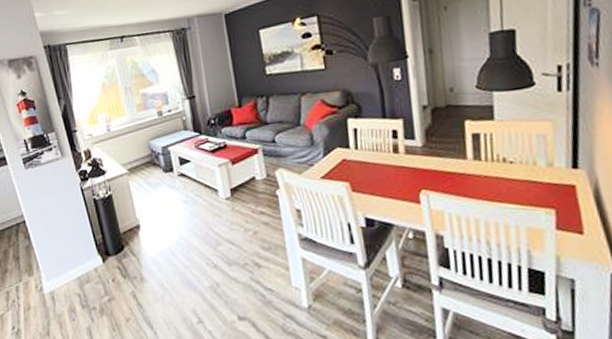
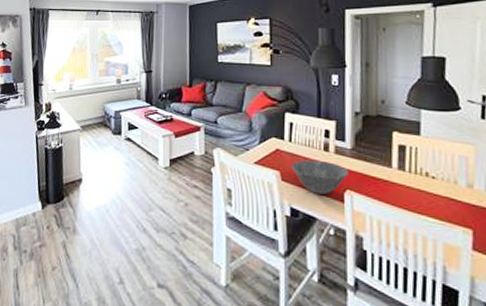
bowl: none [361,163,422,200] -> present [292,159,348,195]

